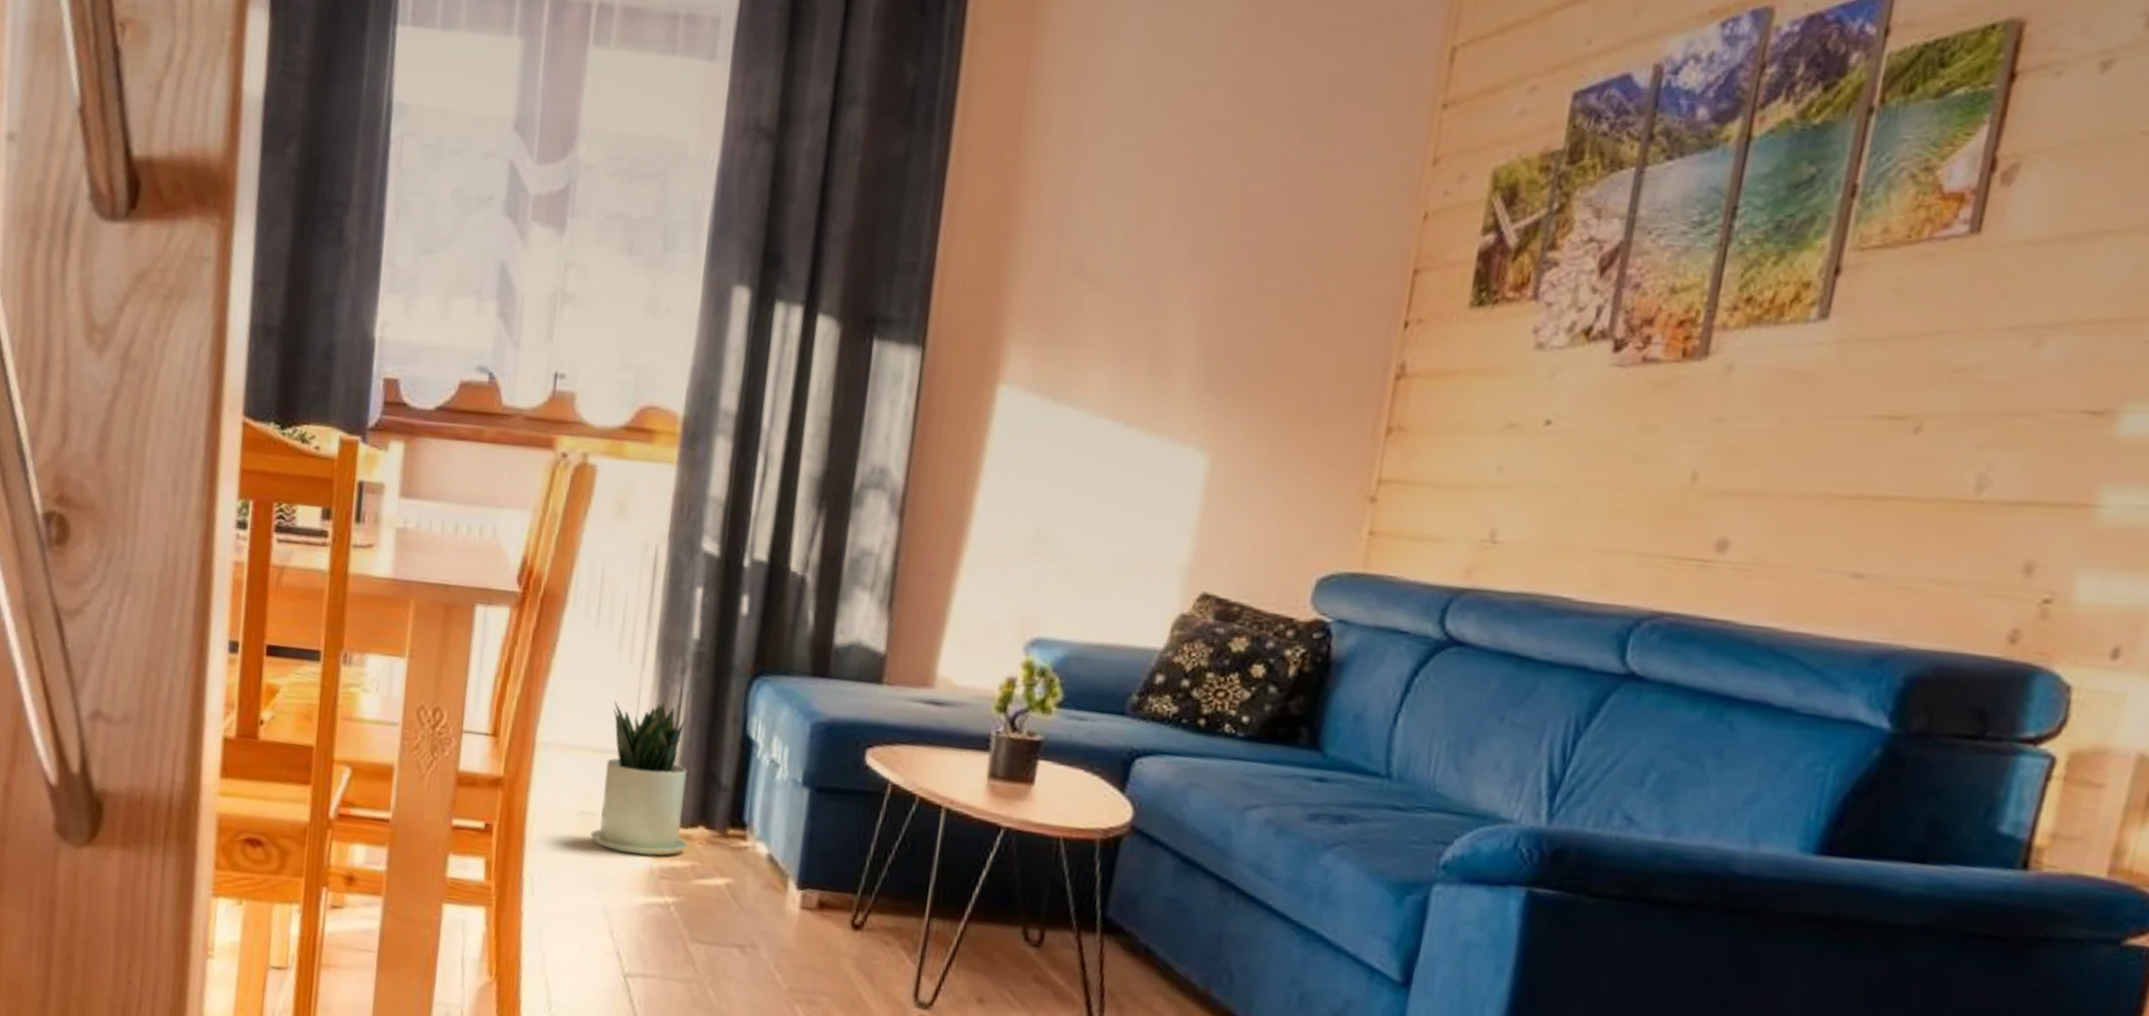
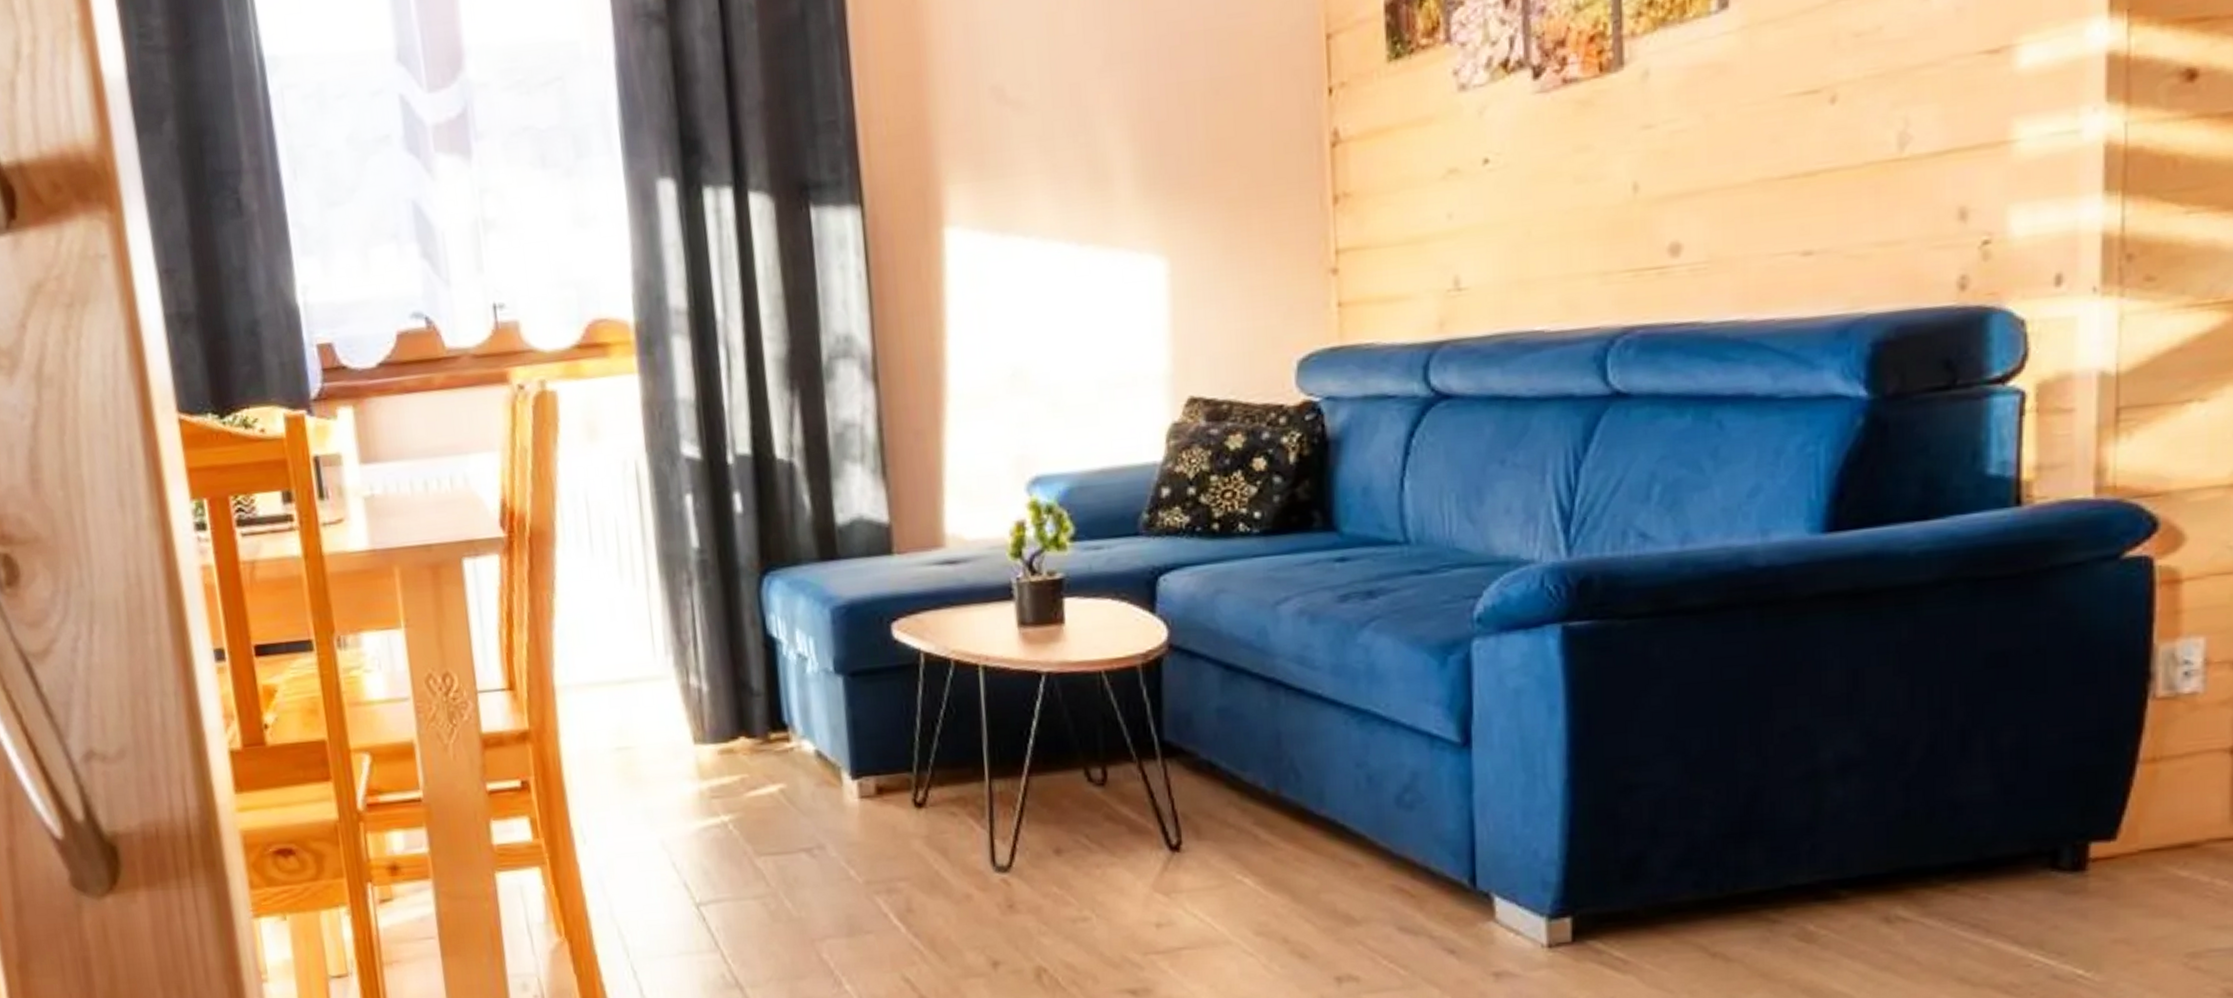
planter: present [590,701,689,856] -> none [626,619,733,780]

